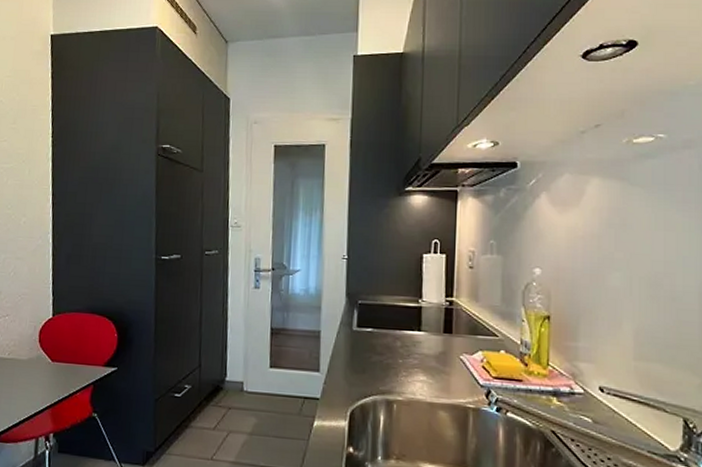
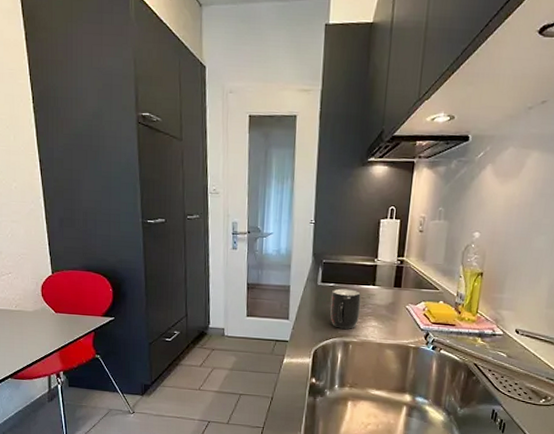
mug: none [368,334,406,385] -> present [330,288,362,329]

